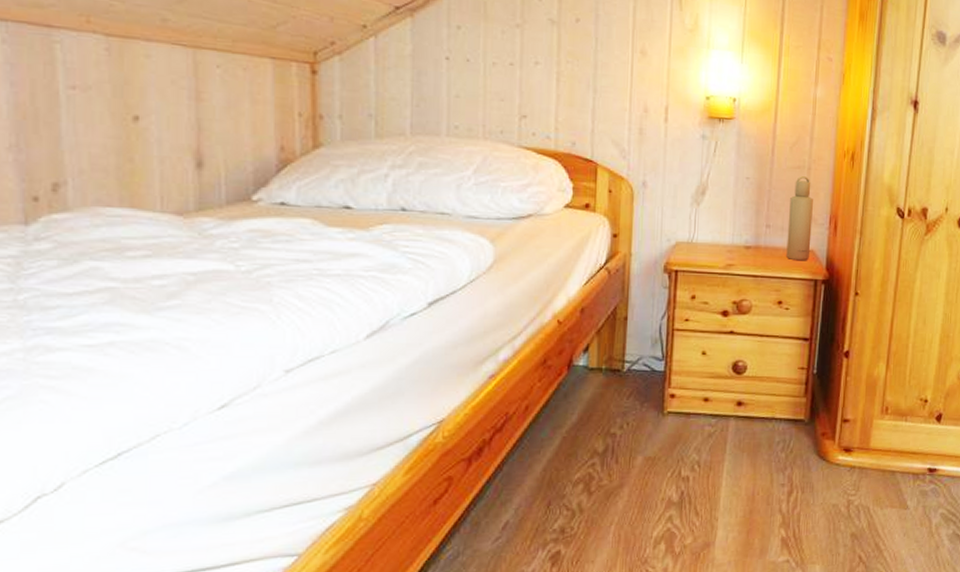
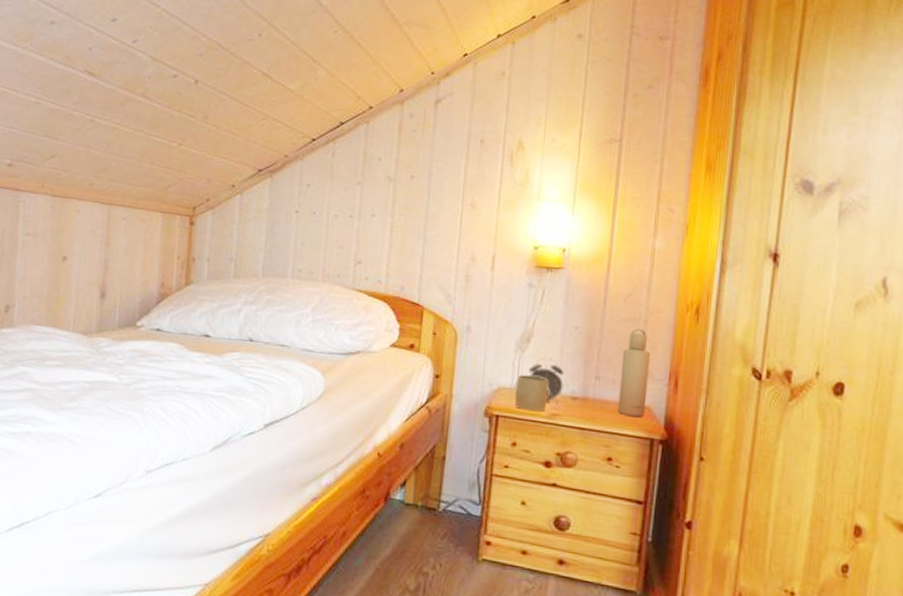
mug: none [692,228,724,264] -> present [514,375,549,412]
alarm clock: none [704,209,738,253] -> present [528,357,564,403]

